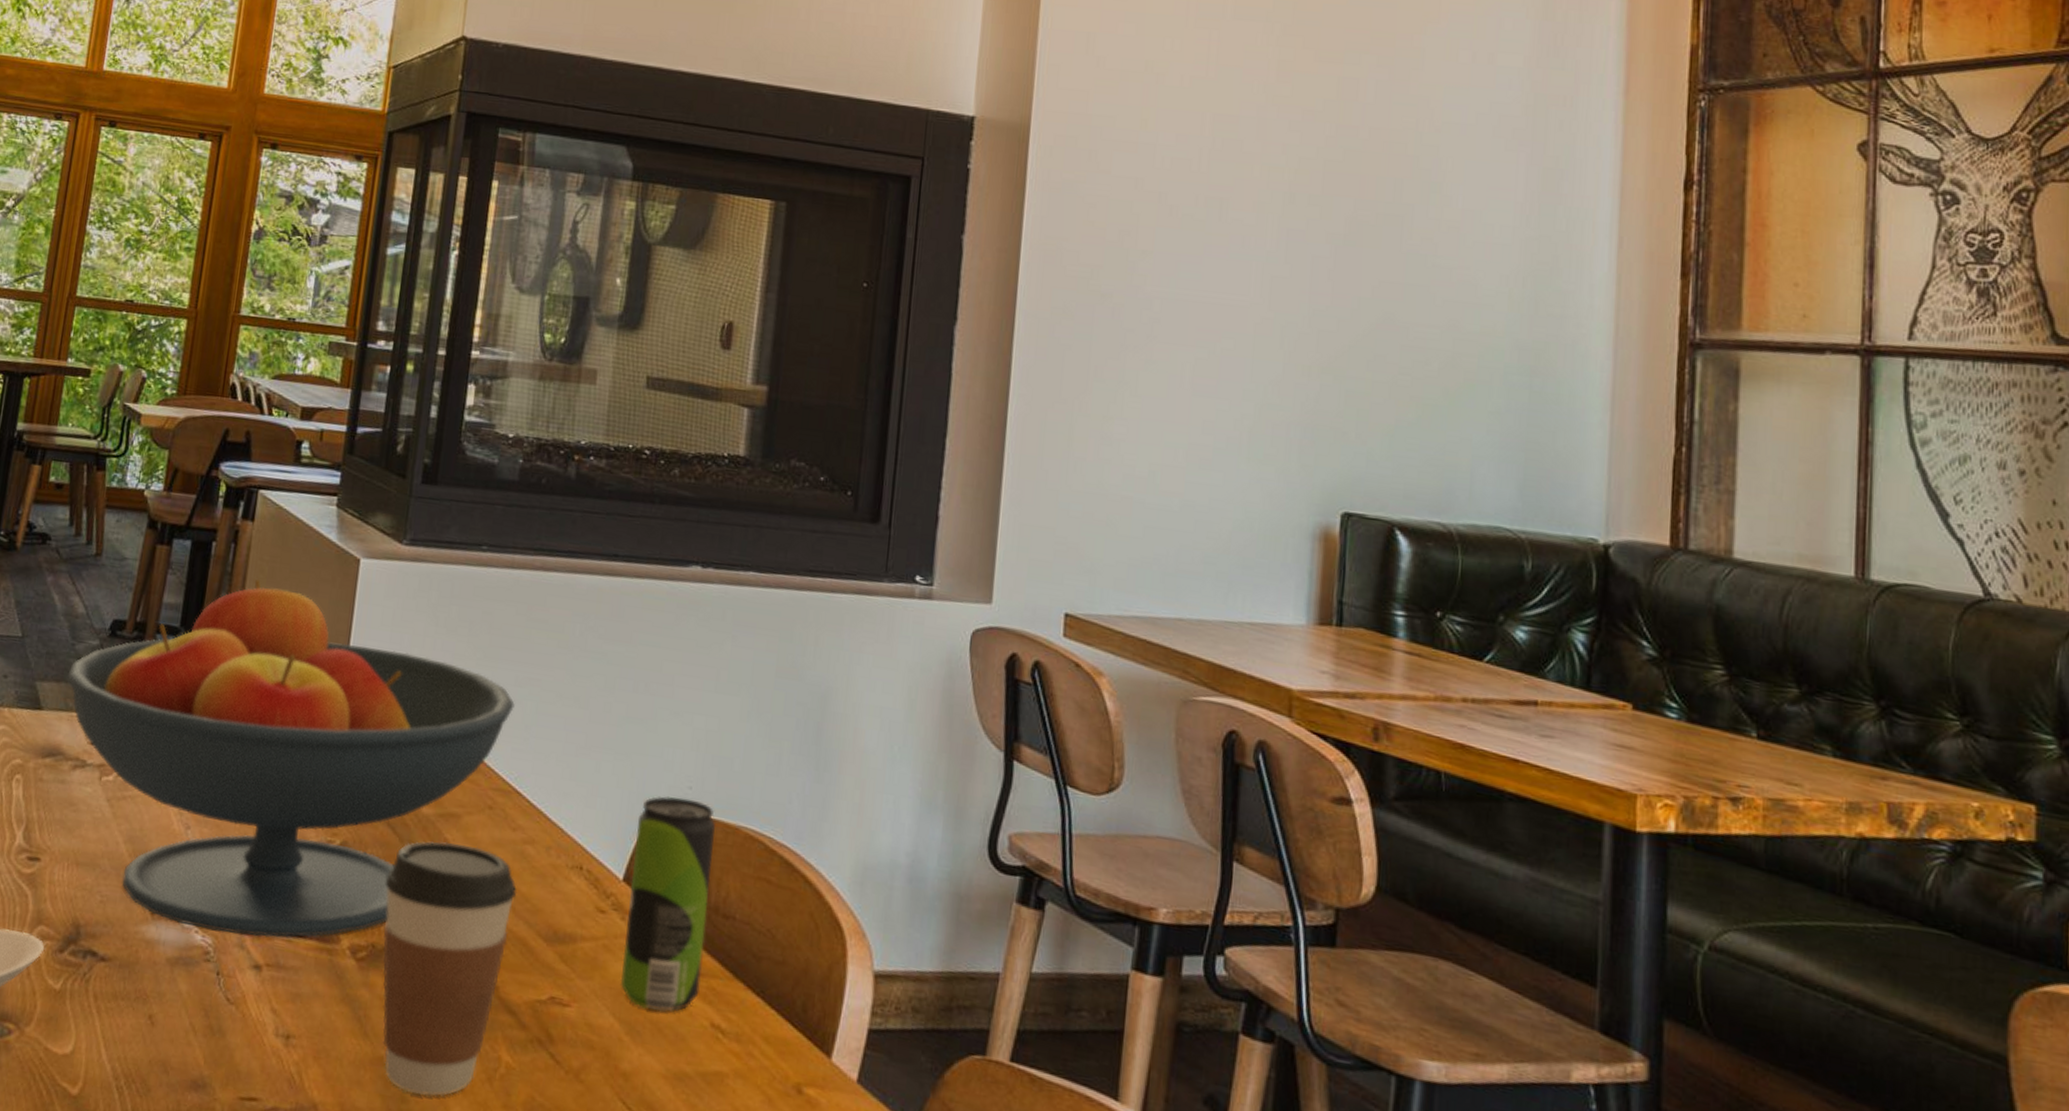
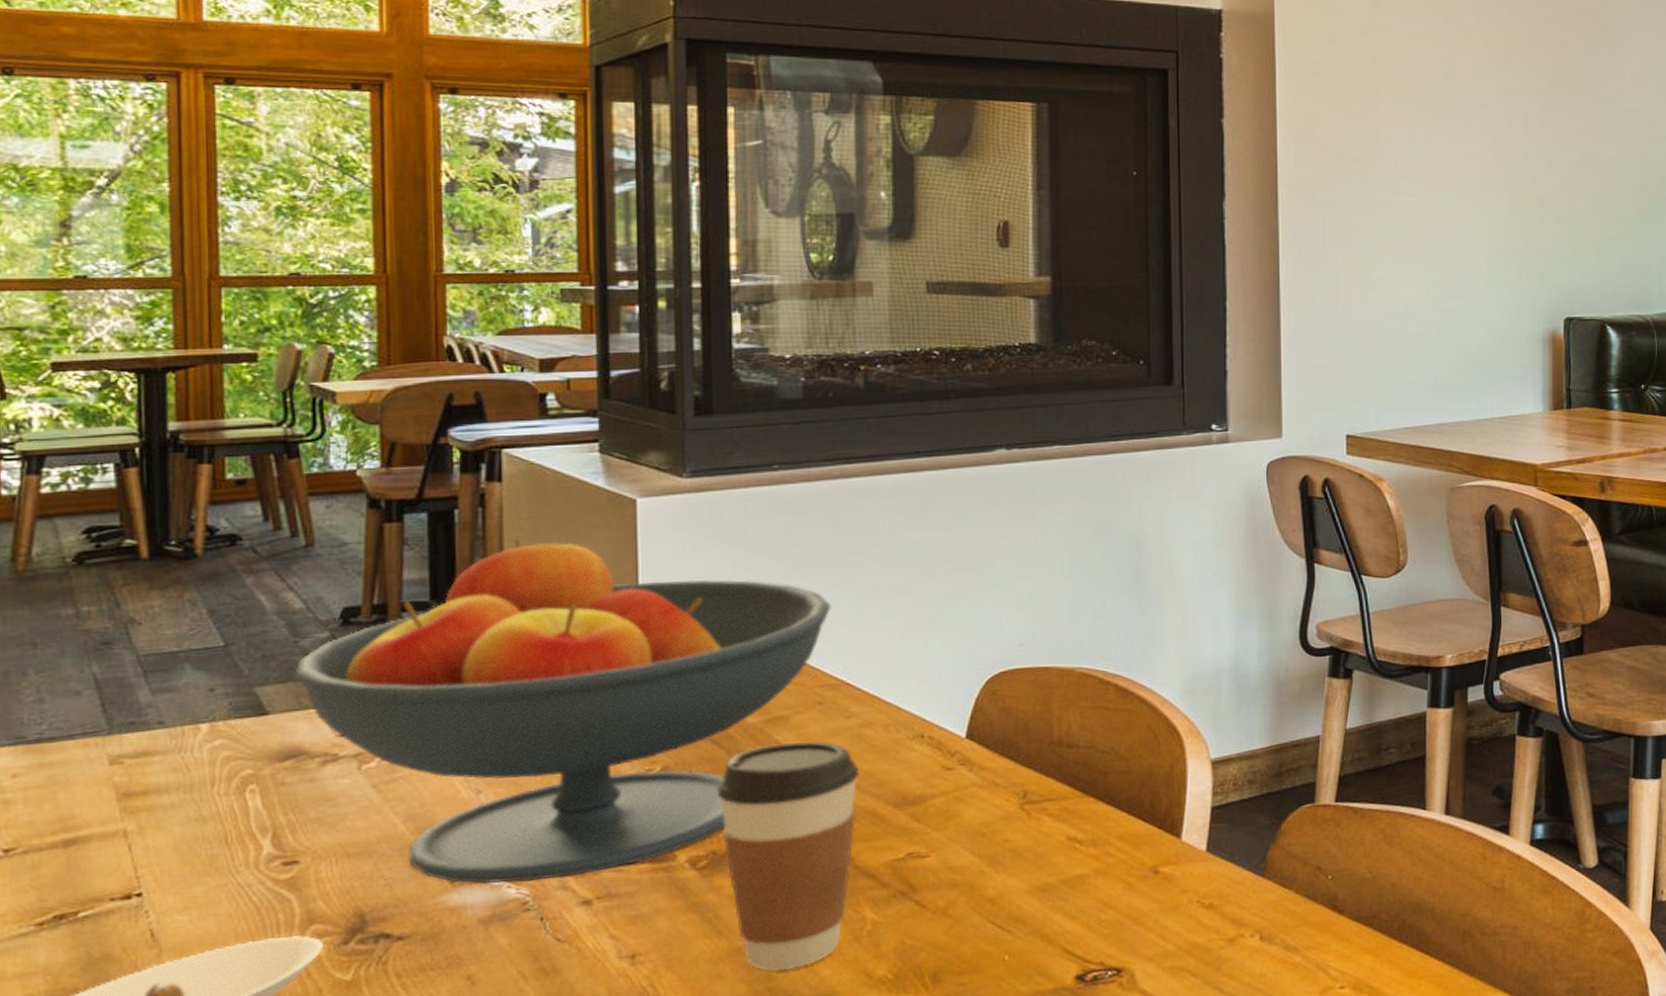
beverage can: present [620,796,715,1012] -> none [973,654,1053,841]

